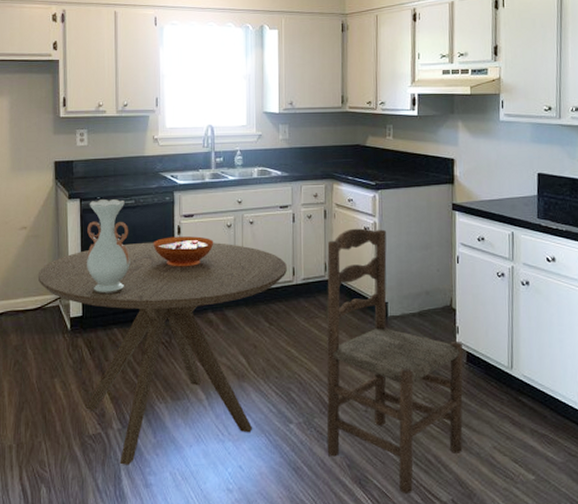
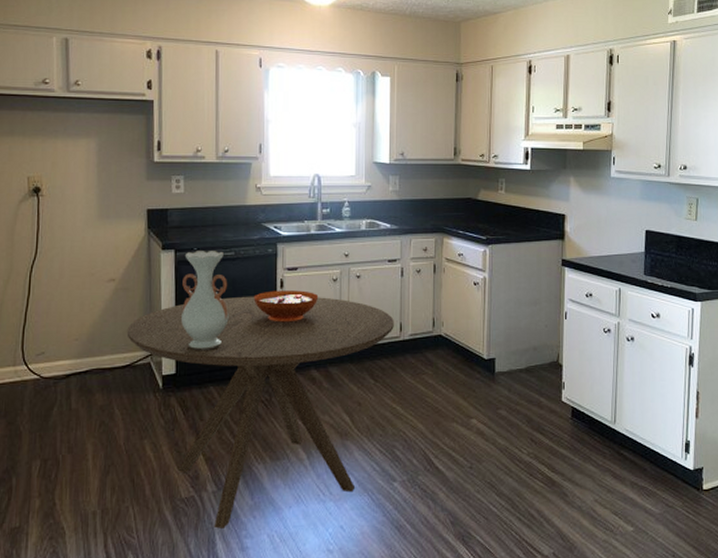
dining chair: present [326,228,463,495] -> none [431,283,569,550]

